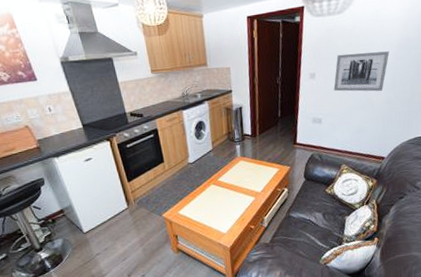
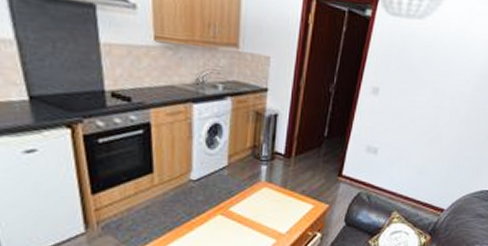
wall art: present [334,51,390,92] -> none [398,70,470,126]

